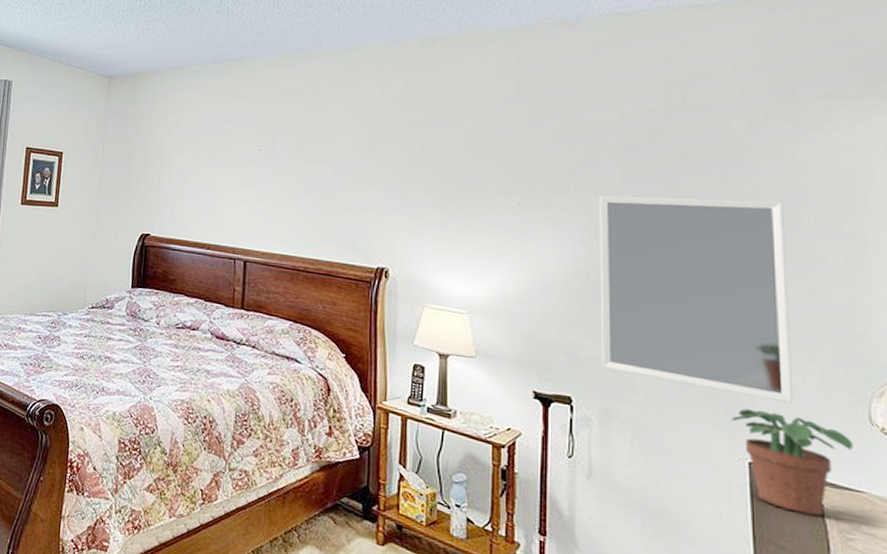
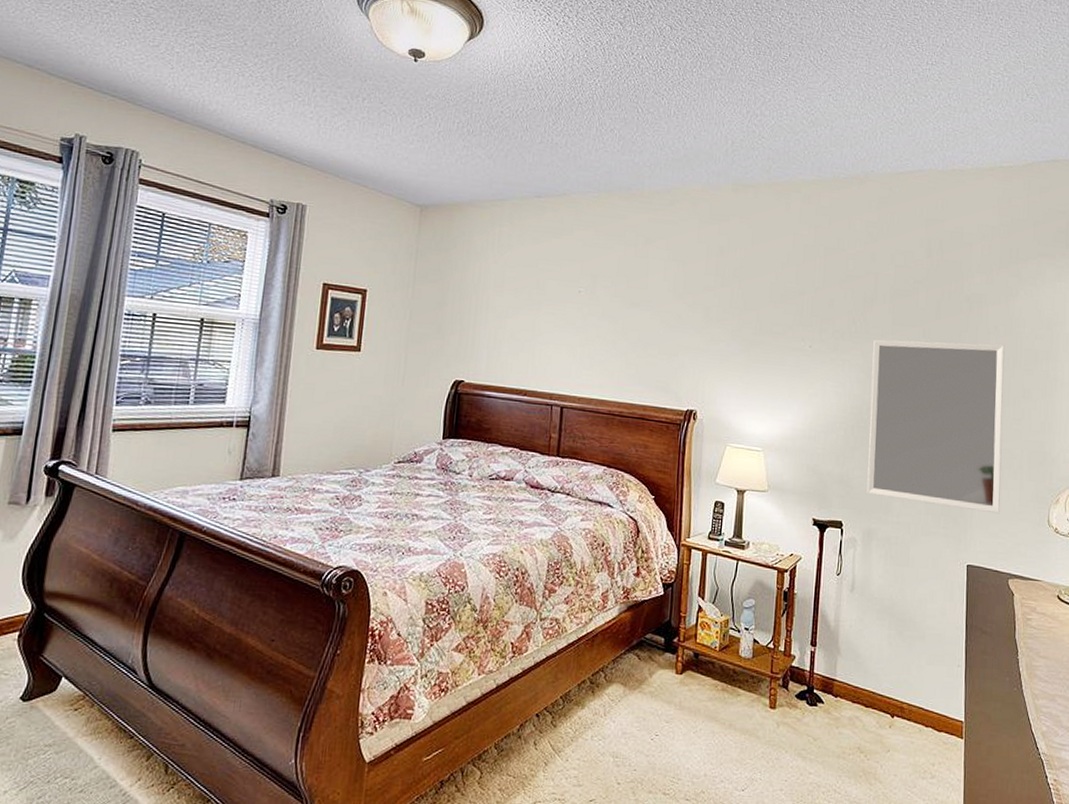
potted plant: present [731,408,854,516] -> none [957,521,1037,603]

